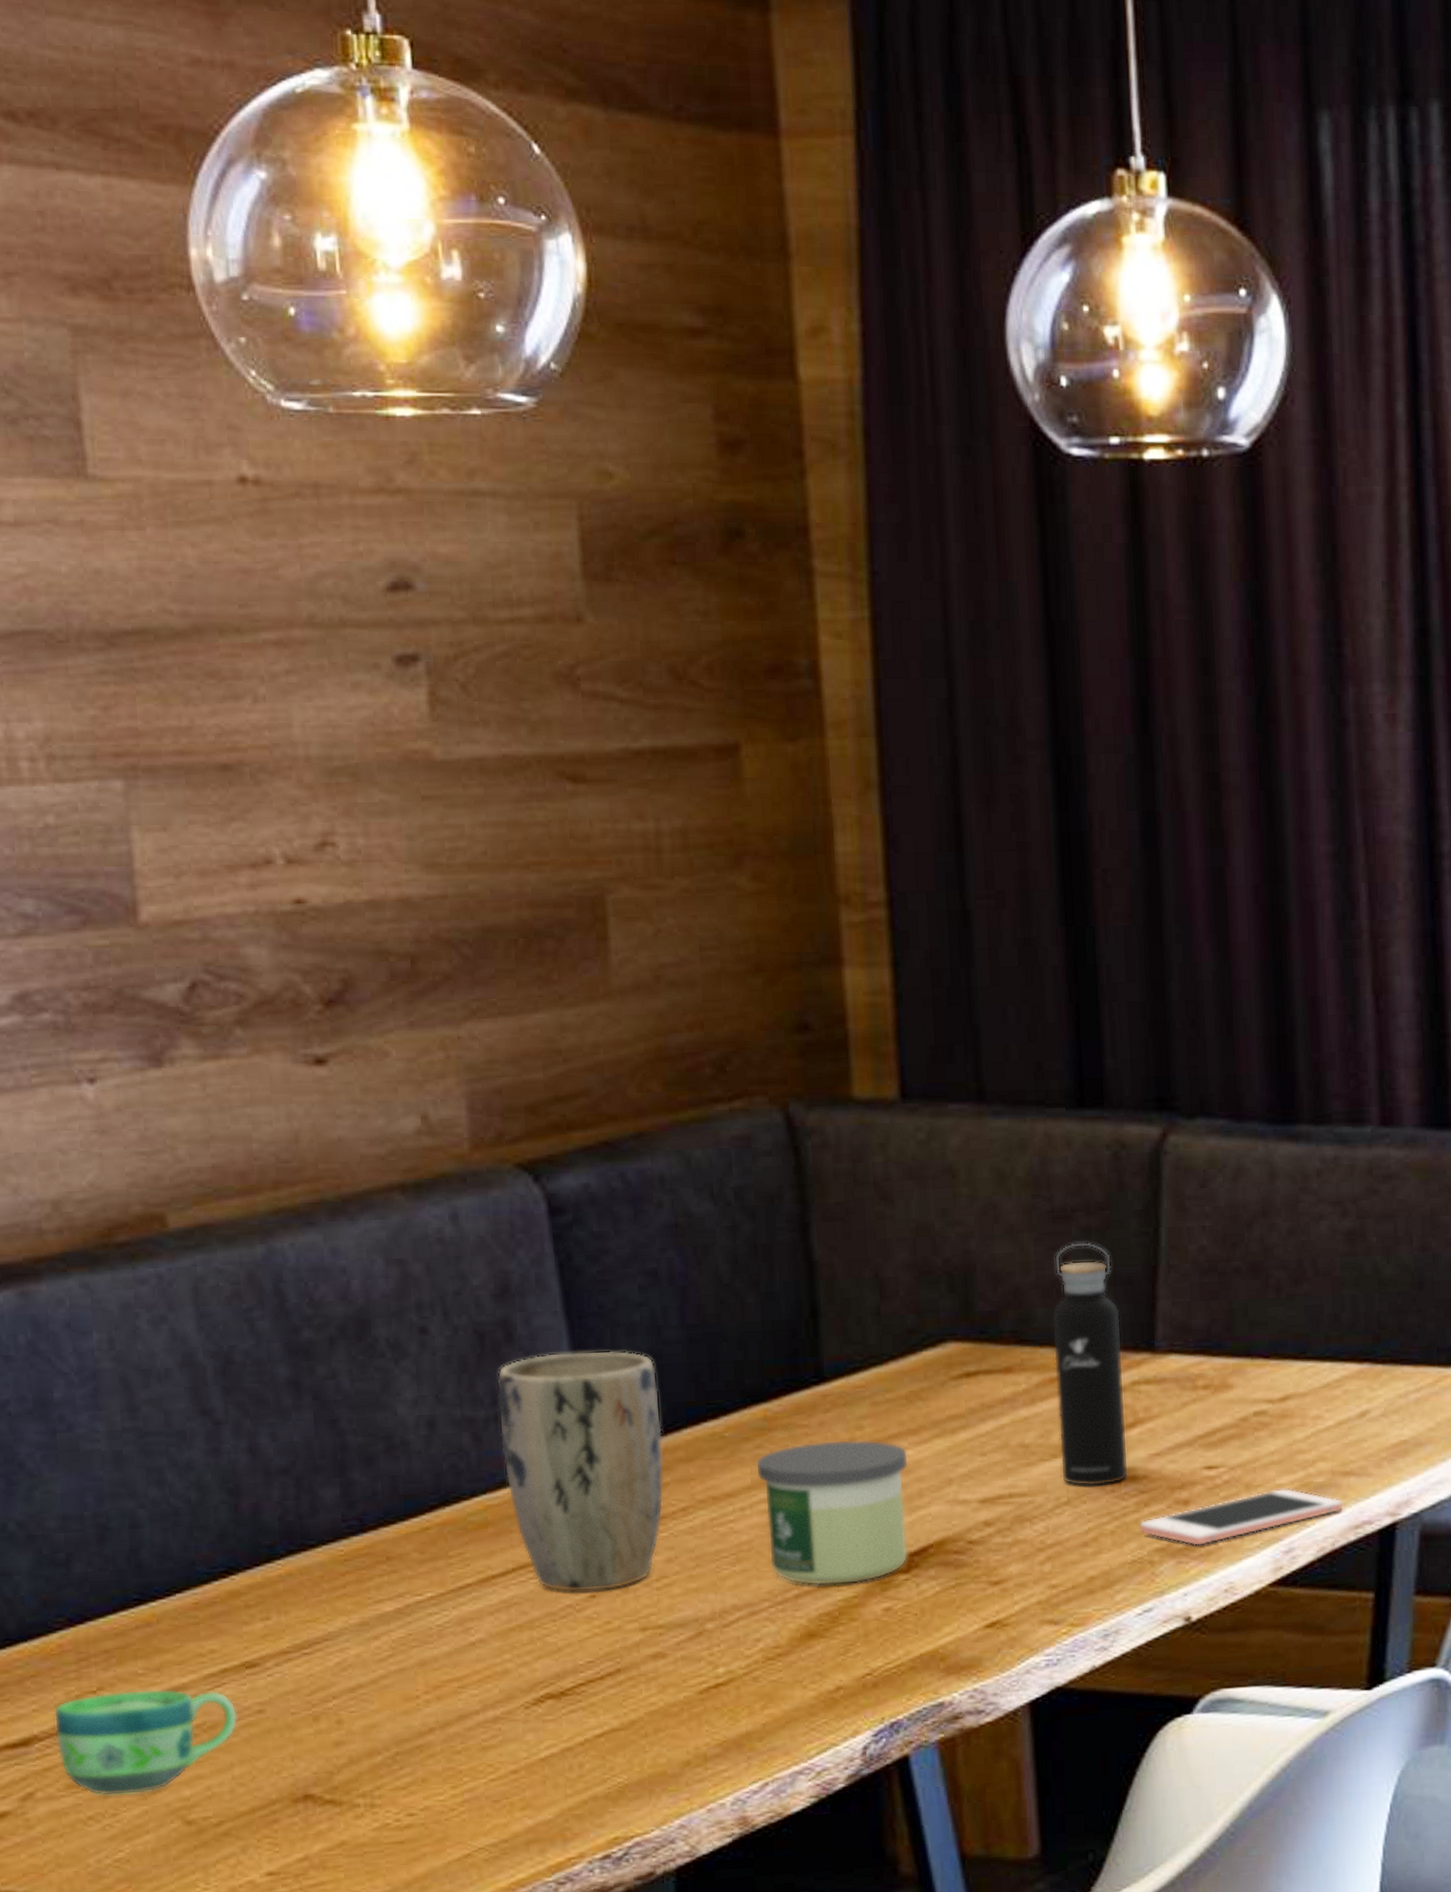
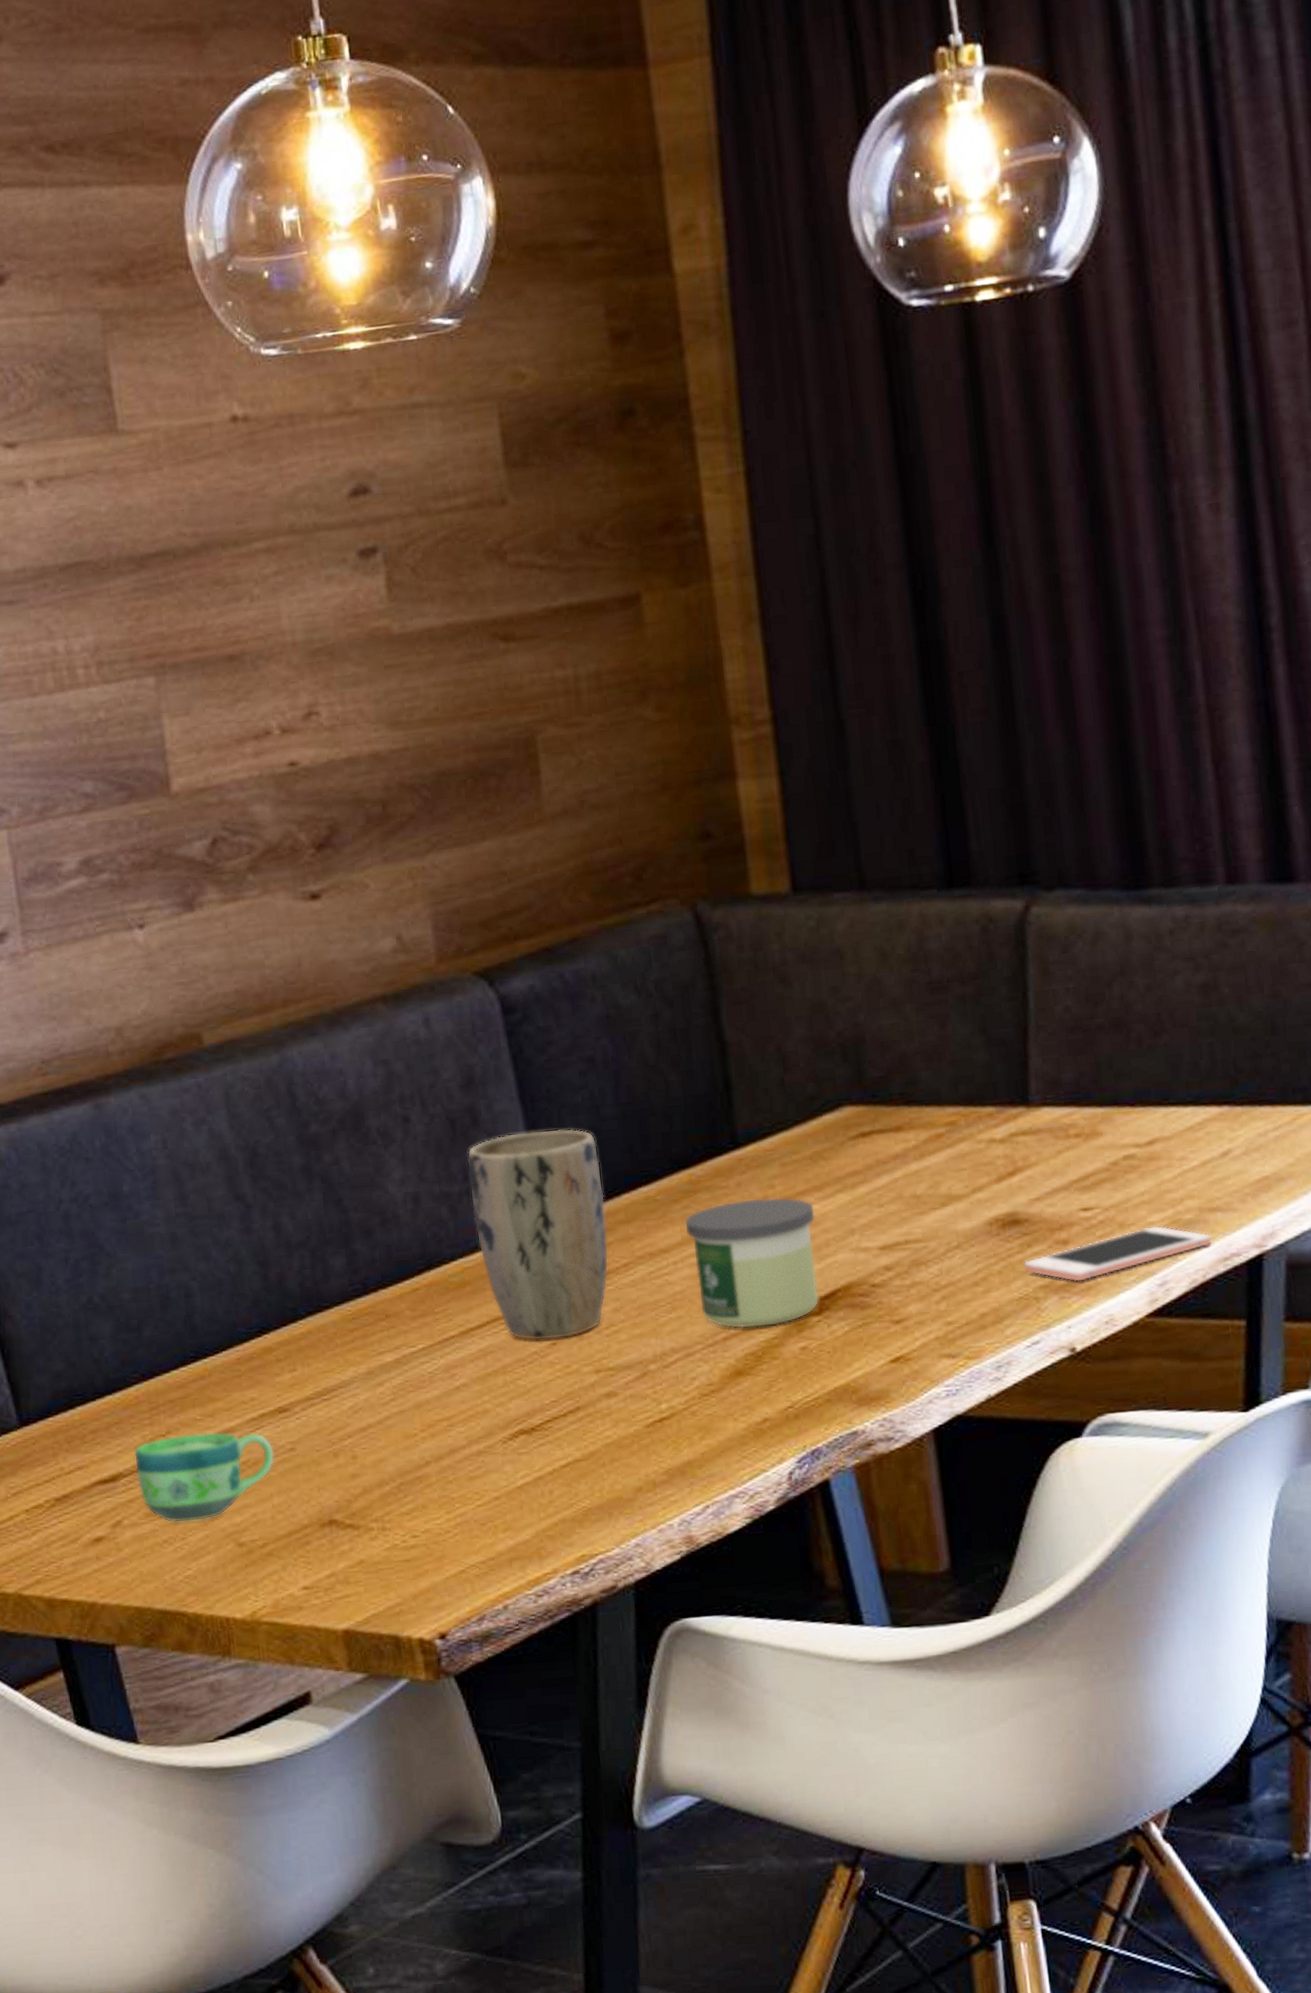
water bottle: present [1052,1242,1129,1487] -> none [935,1009,1012,1232]

